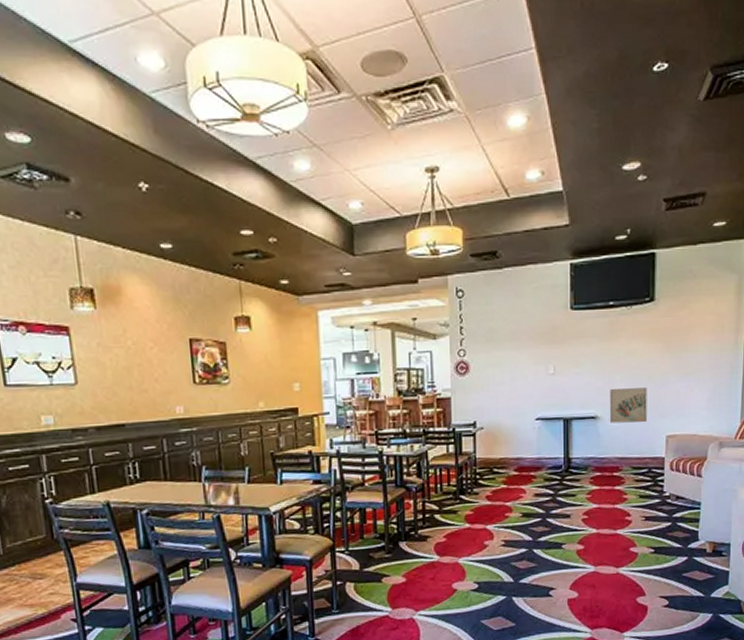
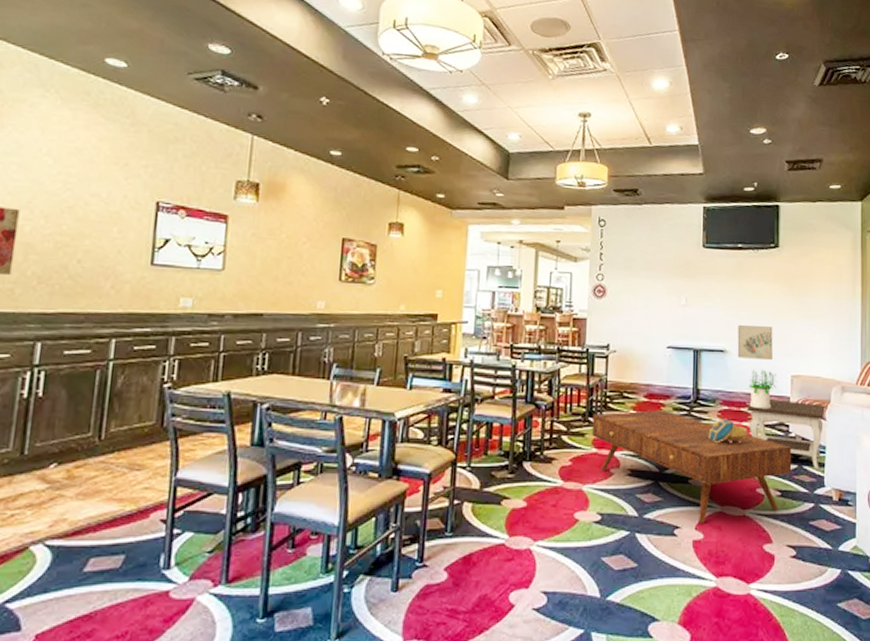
coffee table: none [464,482,666,584] -> present [592,410,792,523]
decorative container: none [580,485,620,509] -> present [708,419,747,444]
potted plant: none [621,432,652,472] -> present [748,369,777,410]
side table: none [621,461,701,525] -> present [748,400,825,470]

